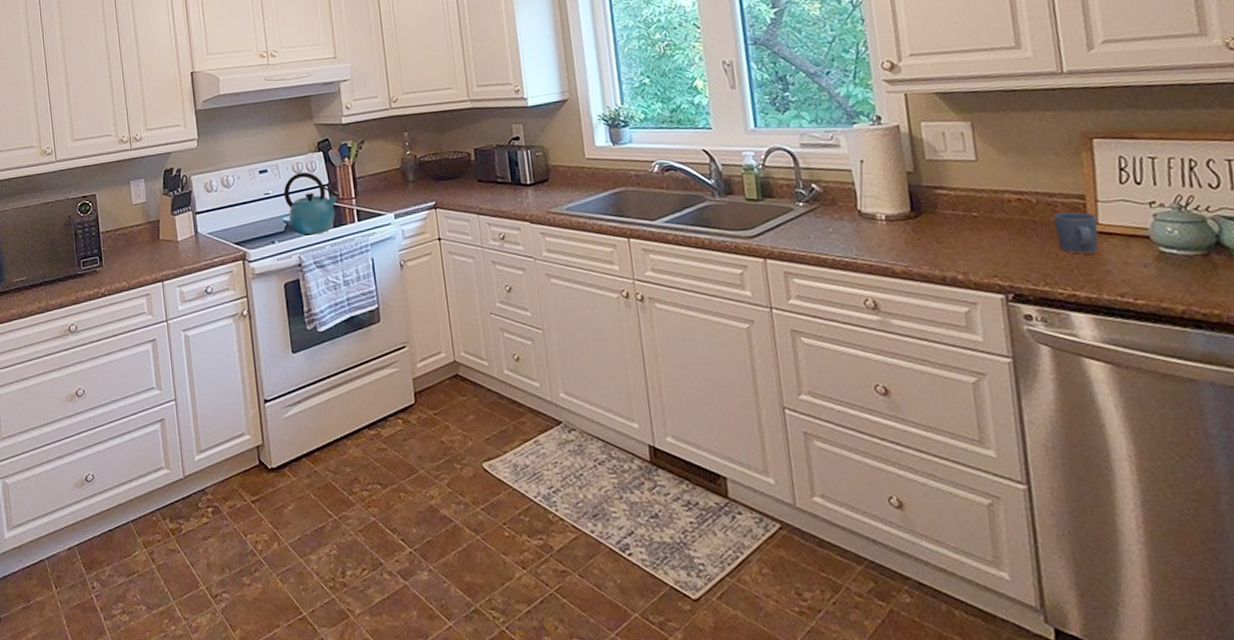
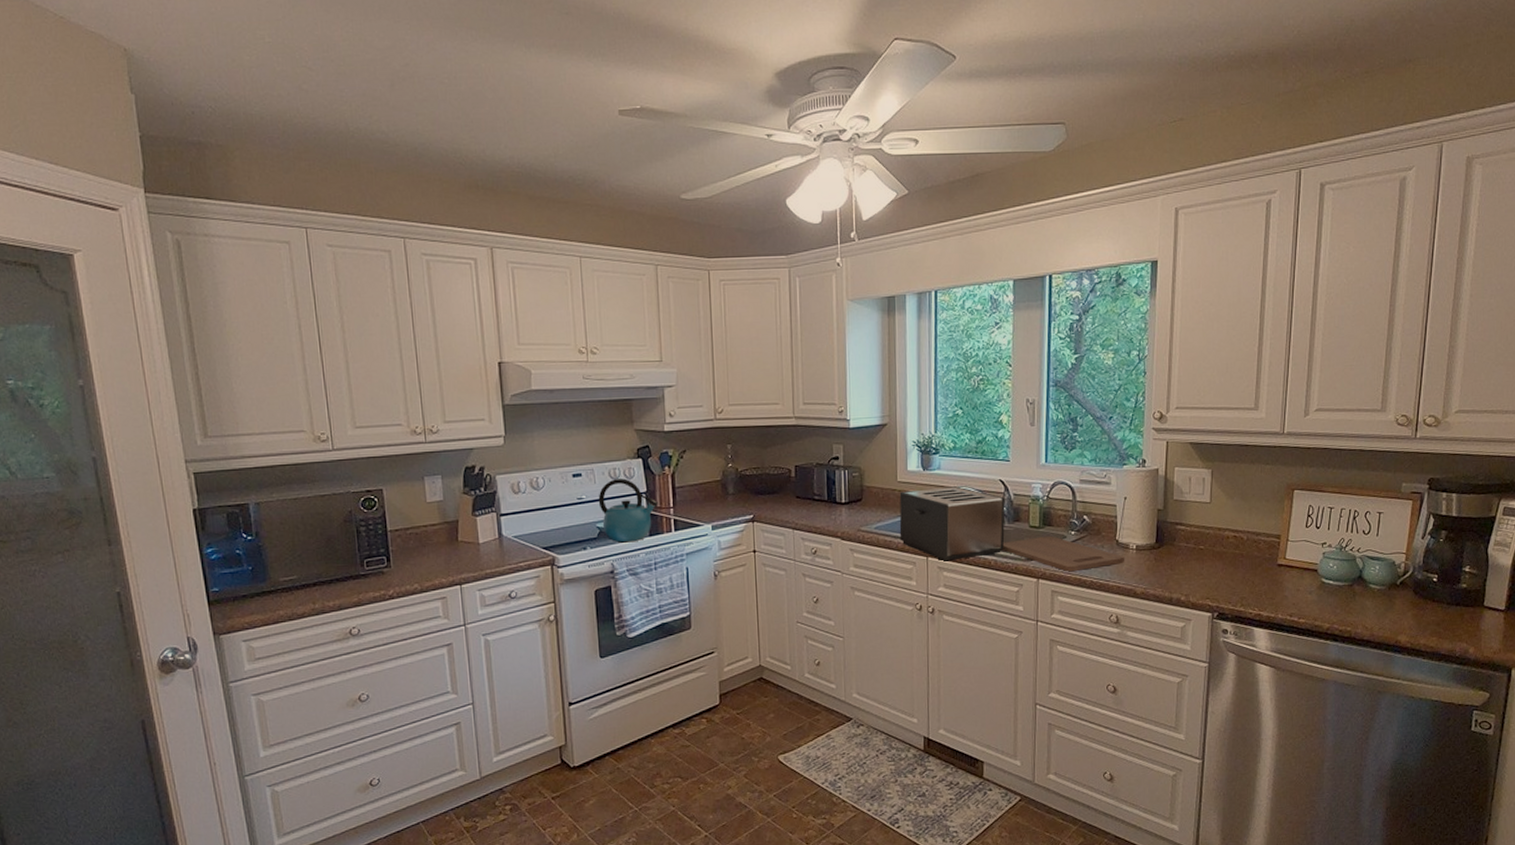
toaster: none [589,159,718,243] -> present [899,486,1005,561]
cutting board: none [713,208,874,250] -> present [1000,535,1125,572]
mug: present [1053,211,1099,254] -> none [1255,548,1286,582]

